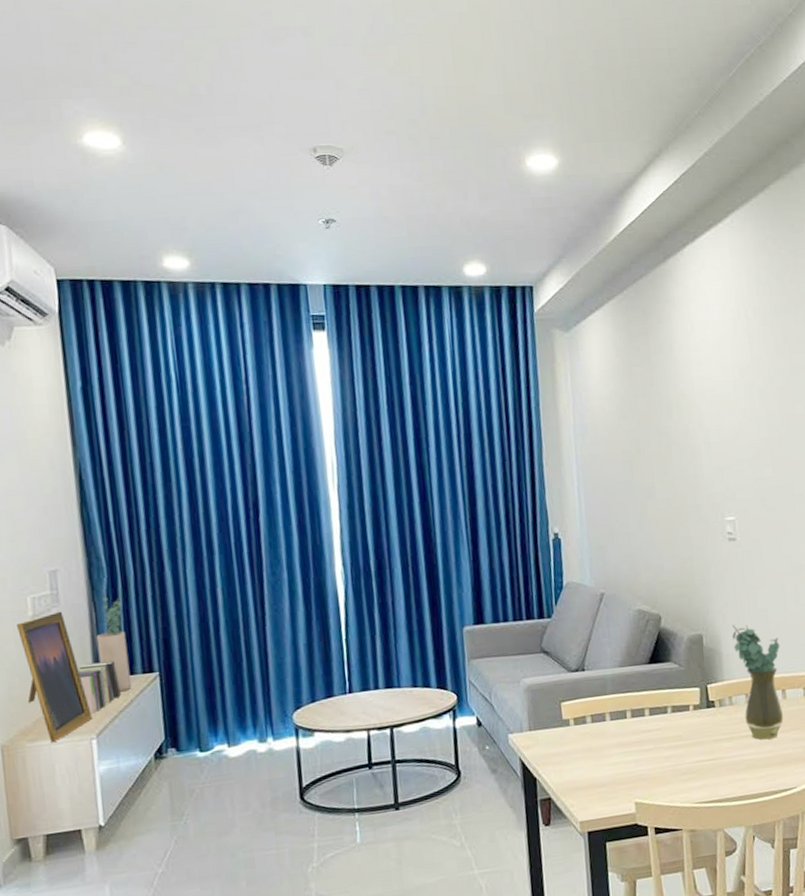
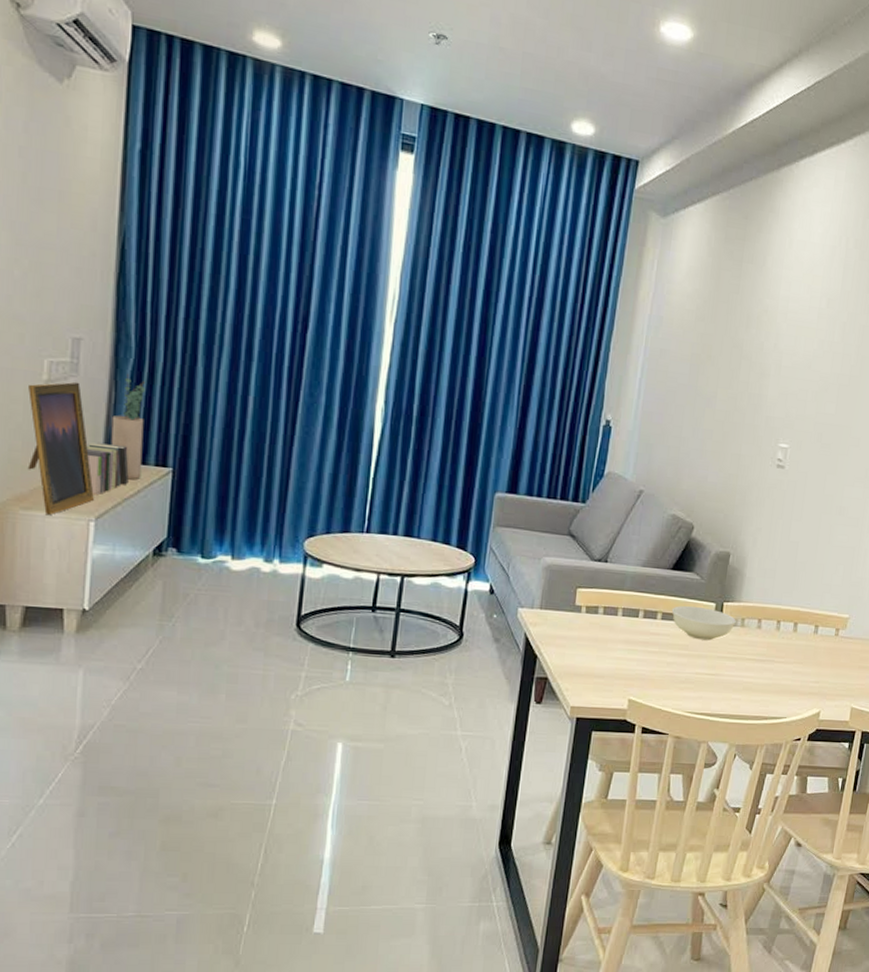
bowl: none [657,694,724,728] -> present [671,605,736,641]
vase: present [732,624,784,740] -> none [752,549,803,667]

